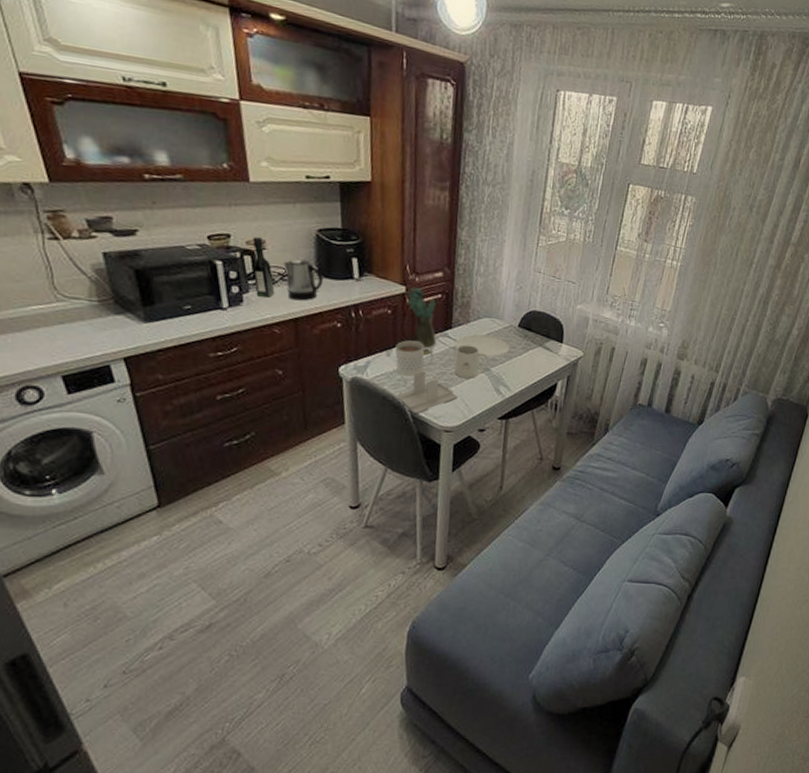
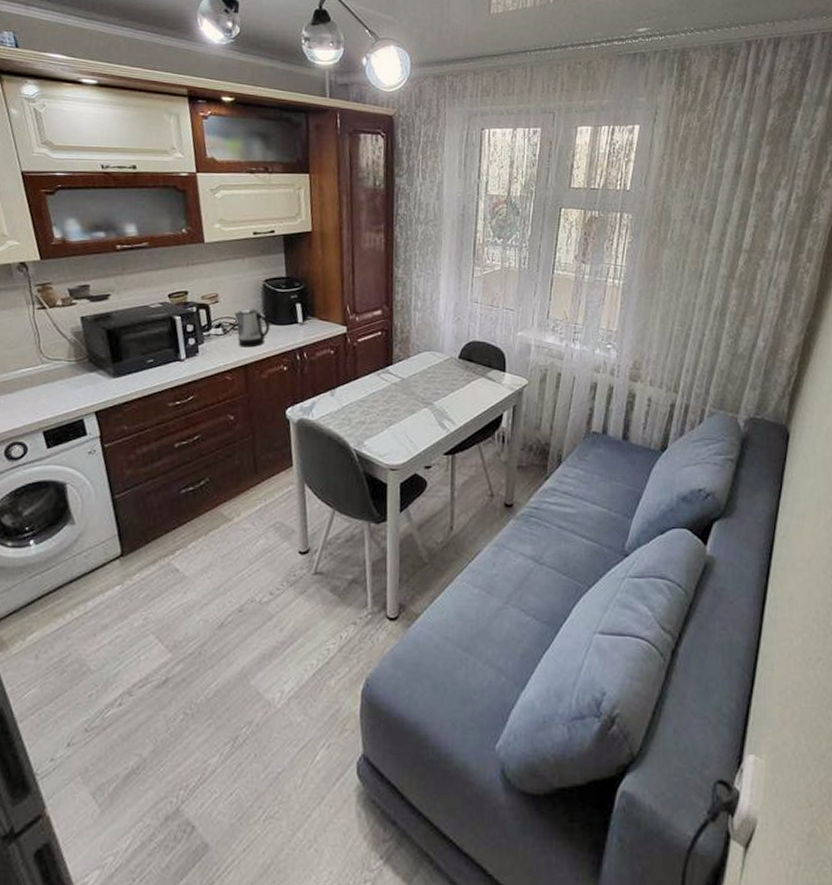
bottle: present [252,237,275,297] -> none [206,292,227,347]
napkin holder: present [394,370,458,414] -> none [339,408,402,453]
mug: present [395,340,434,377] -> none [339,379,376,415]
vase: present [406,285,437,355] -> none [347,324,378,392]
plate: present [454,334,510,360] -> none [396,368,451,393]
mug: present [454,344,489,379] -> none [397,380,431,415]

